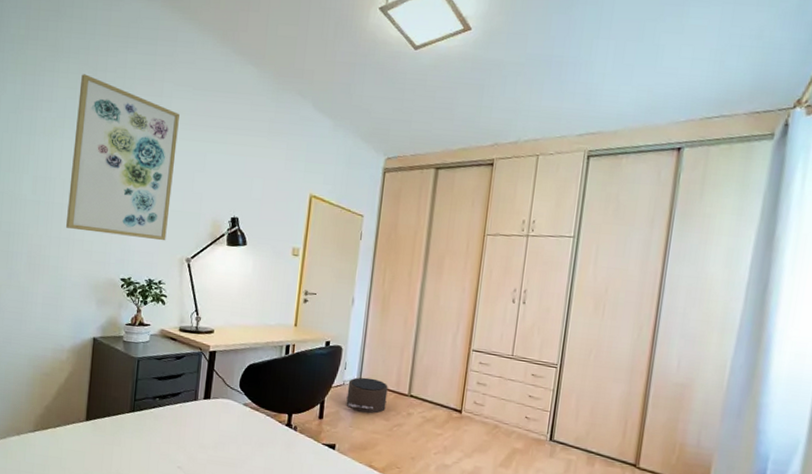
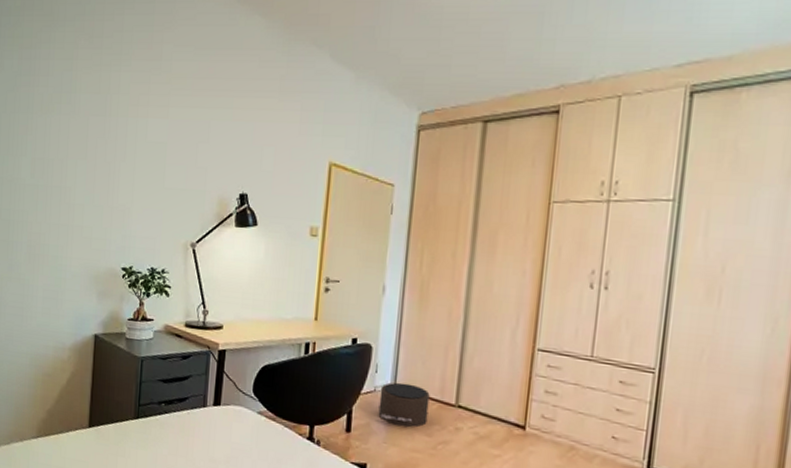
wall art: present [65,74,180,241] -> none [64,42,180,224]

